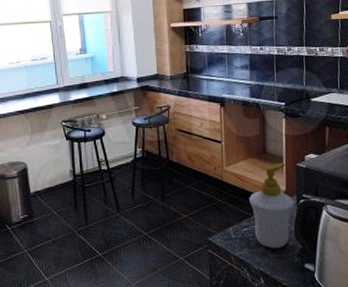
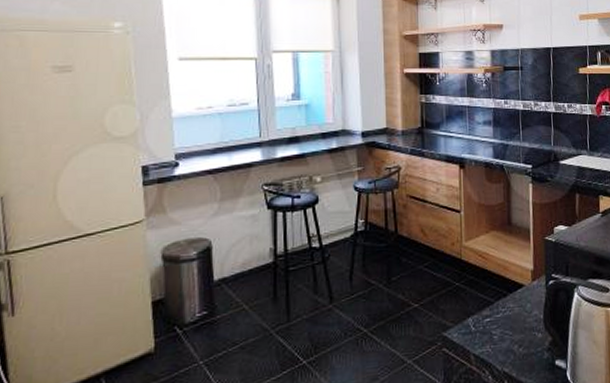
soap bottle: present [248,162,295,249] -> none [491,235,543,343]

